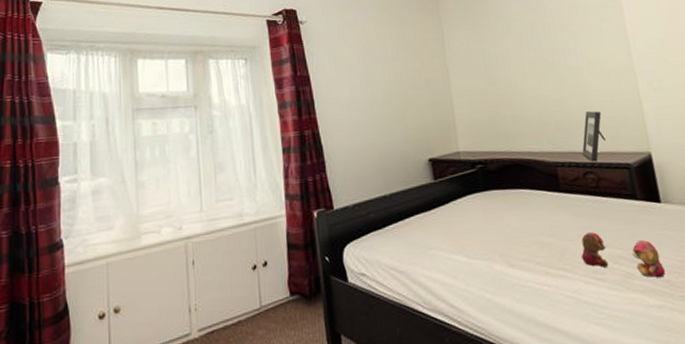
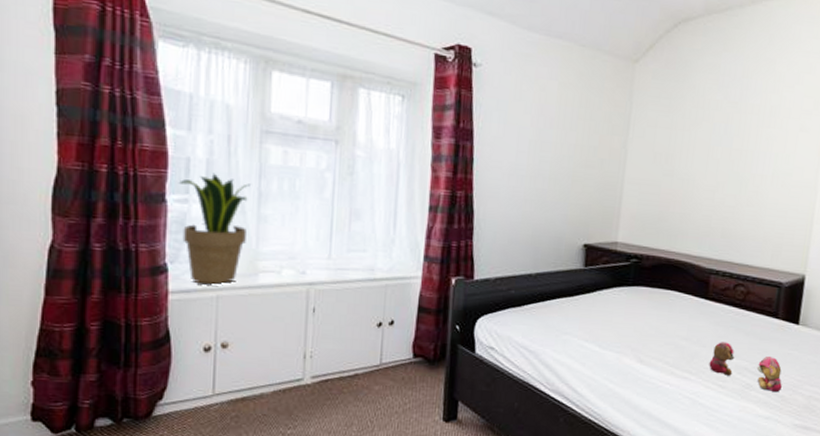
potted plant: none [68,152,128,254] -> present [178,173,250,285]
picture frame: present [582,111,607,162] -> none [739,223,770,276]

